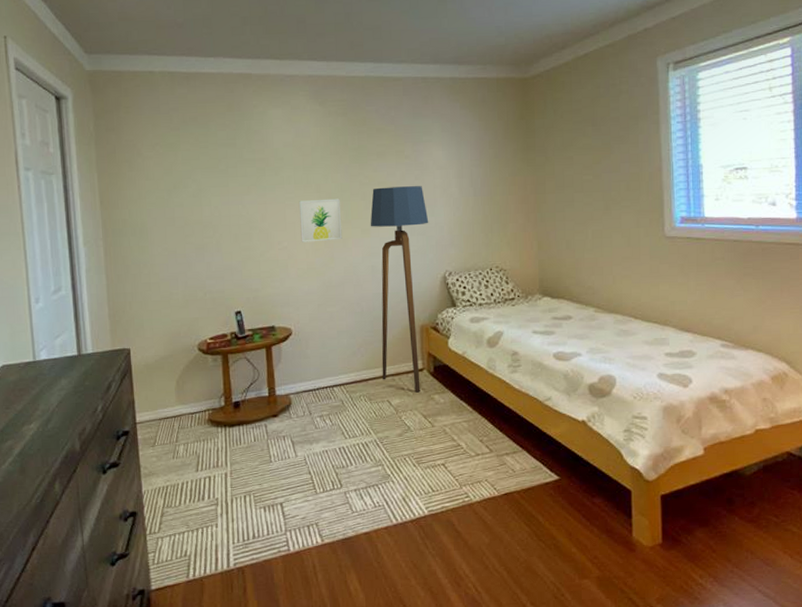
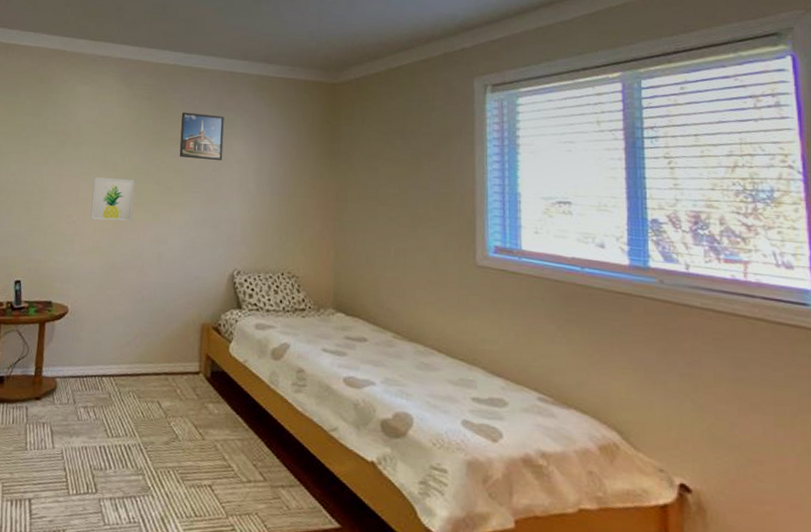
floor lamp: present [370,186,429,393] -> none [155,174,222,398]
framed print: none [379,123,424,170] -> present [179,112,224,160]

